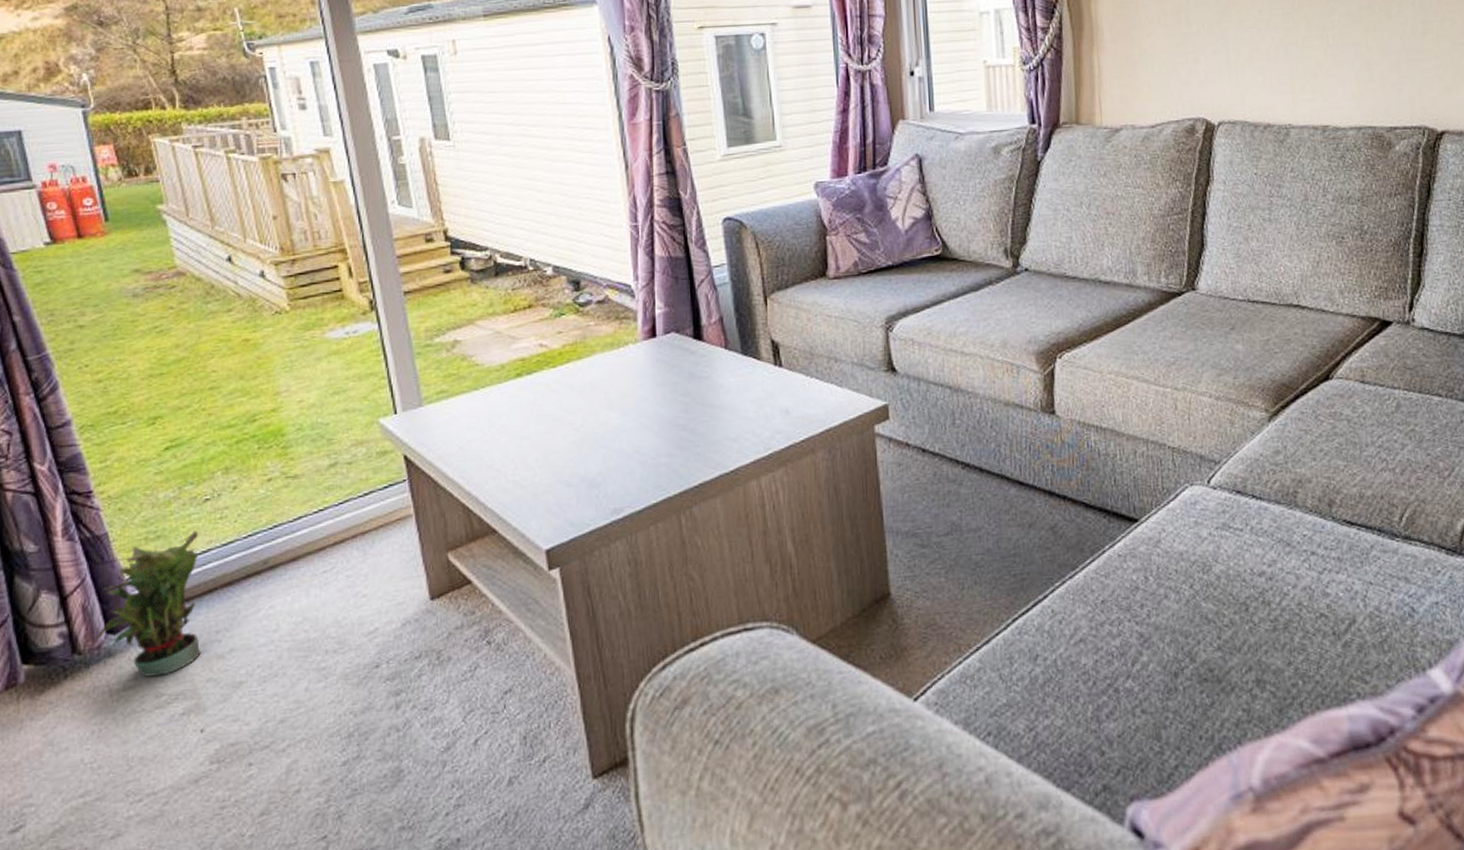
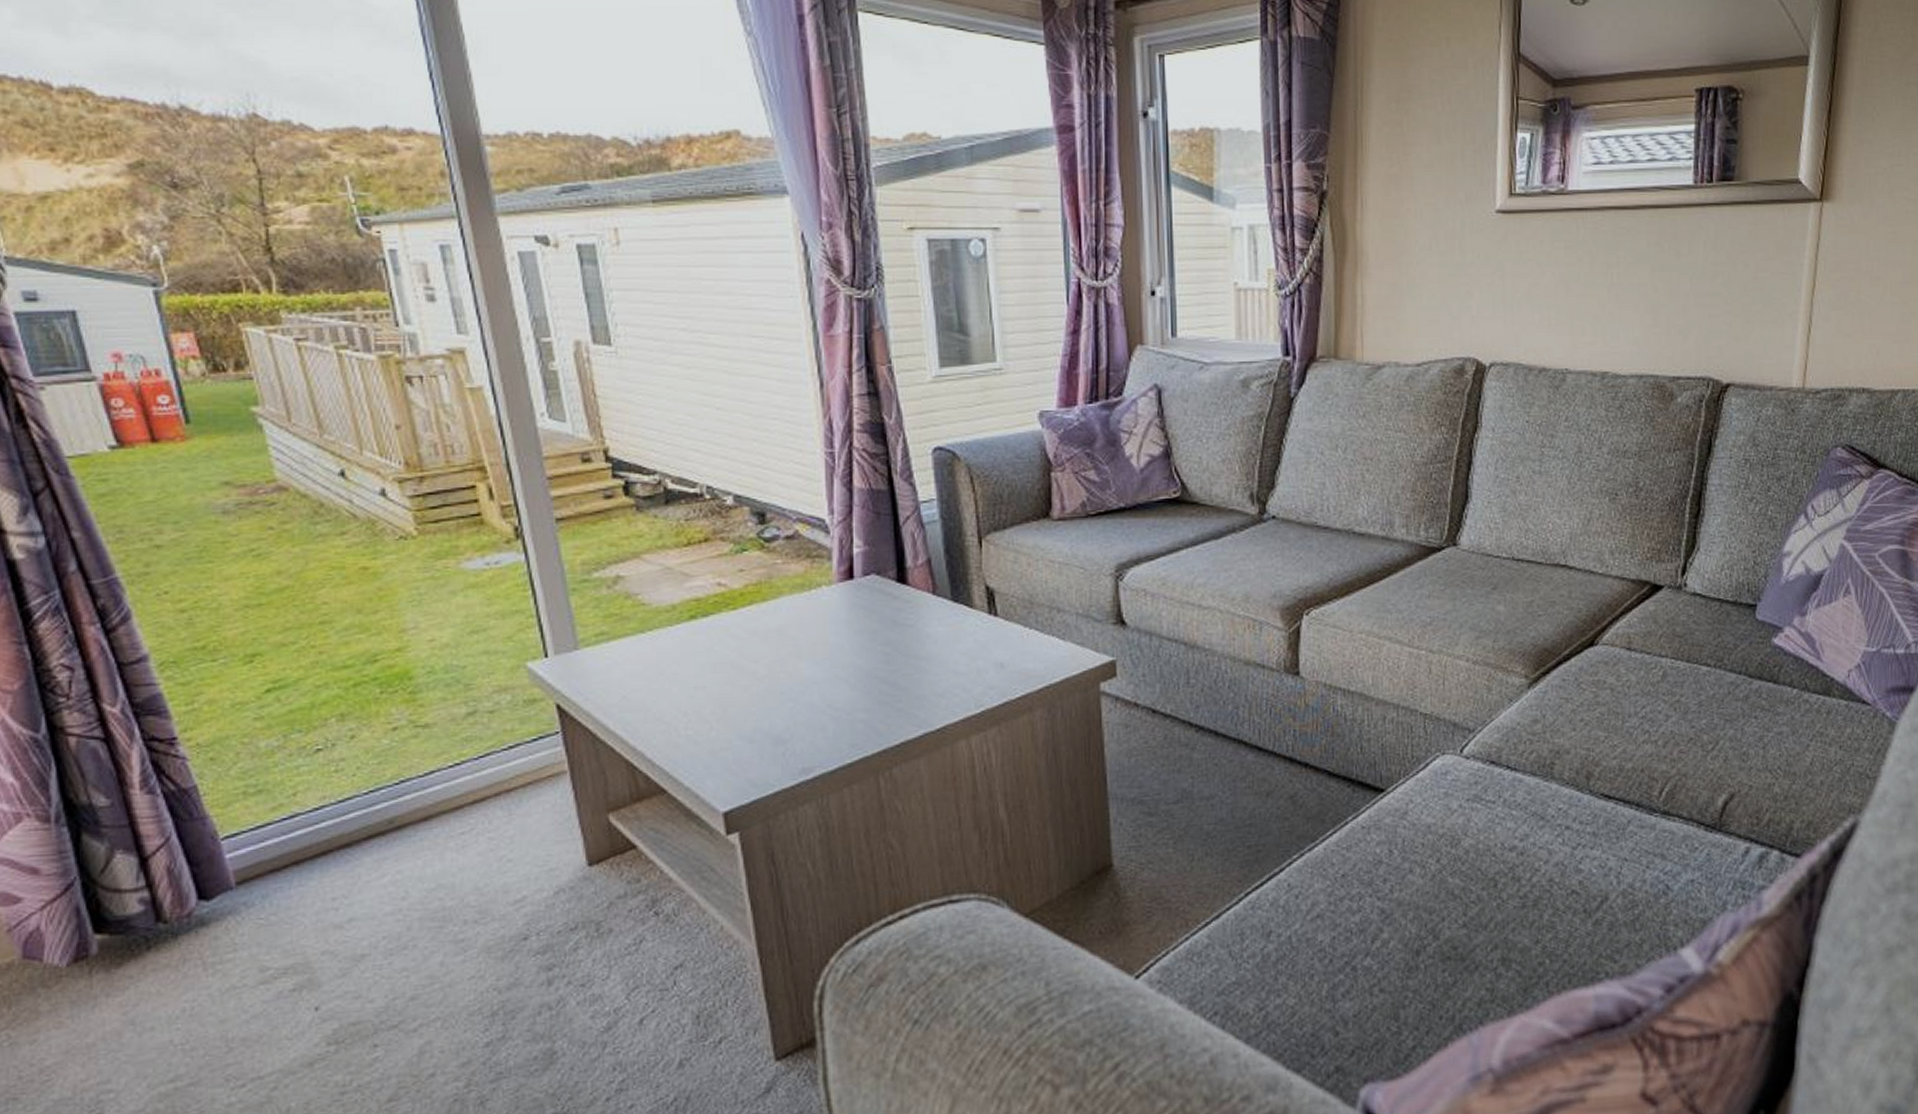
potted plant: present [92,530,201,677] -> none [180,784,314,949]

